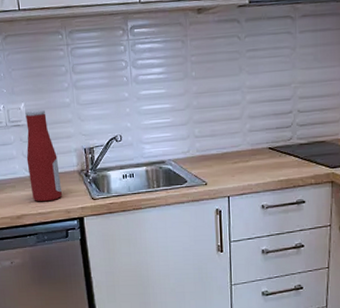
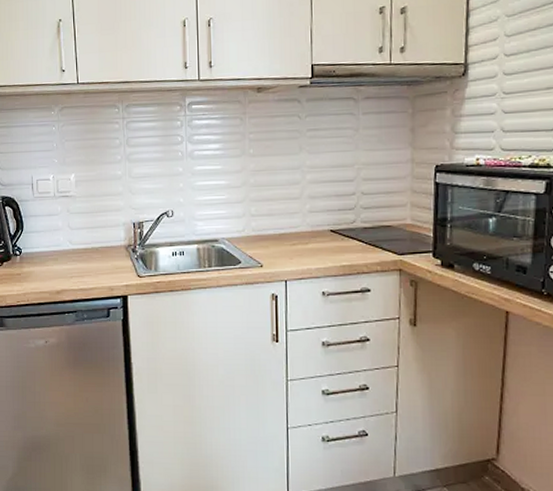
bottle: present [25,109,62,202] -> none [72,181,106,277]

